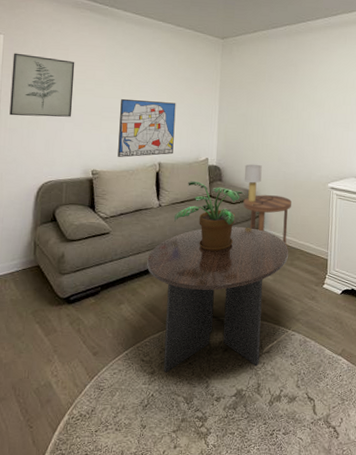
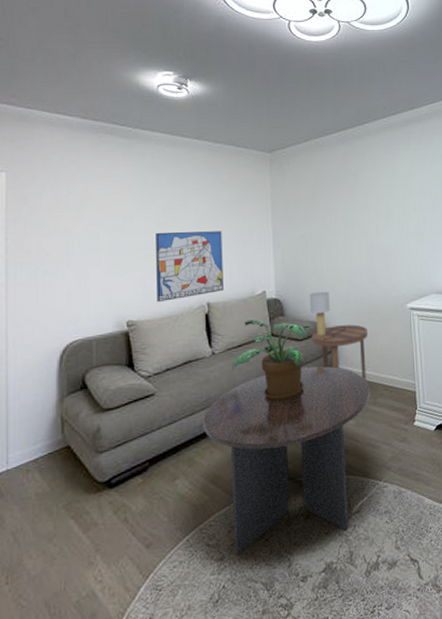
wall art: present [9,53,75,117] -> none [19,192,97,267]

